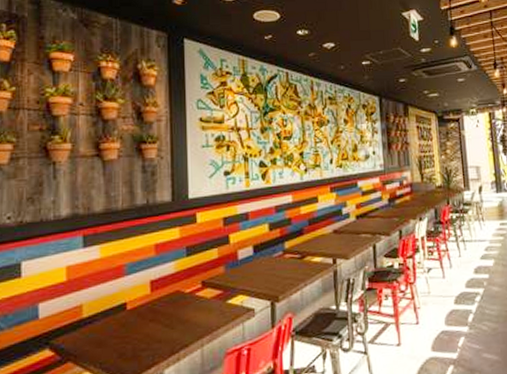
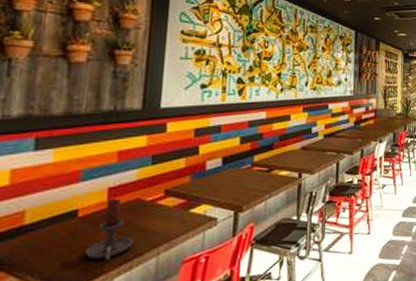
candle holder: none [138,291,178,352] -> present [86,198,133,261]

